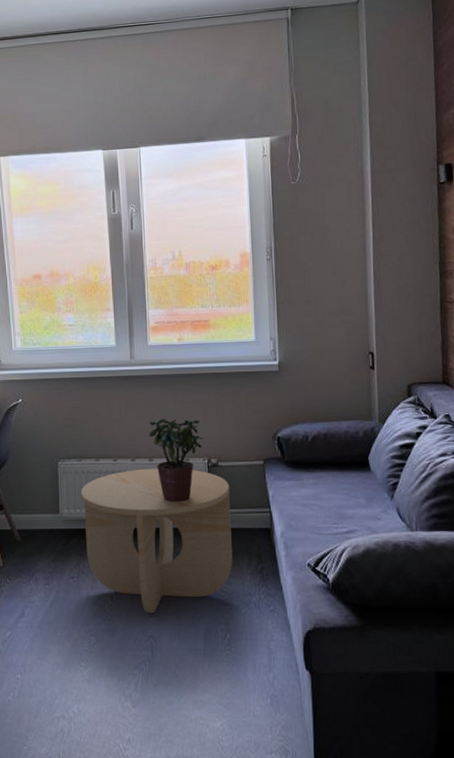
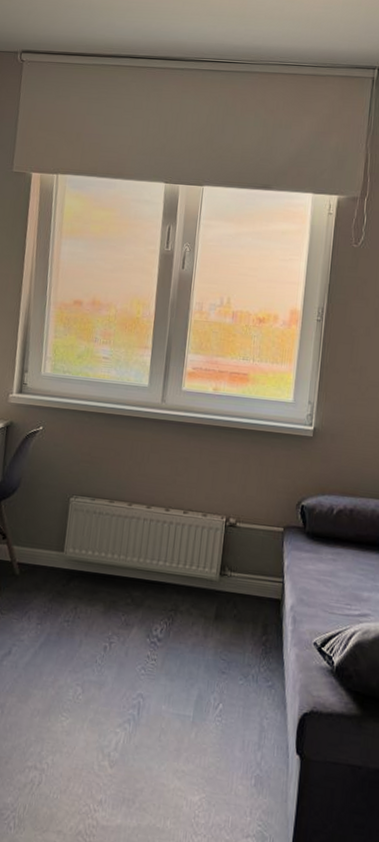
side table: present [80,468,233,614] -> none [85,517,245,672]
potted plant: present [149,418,203,503] -> none [169,468,224,559]

